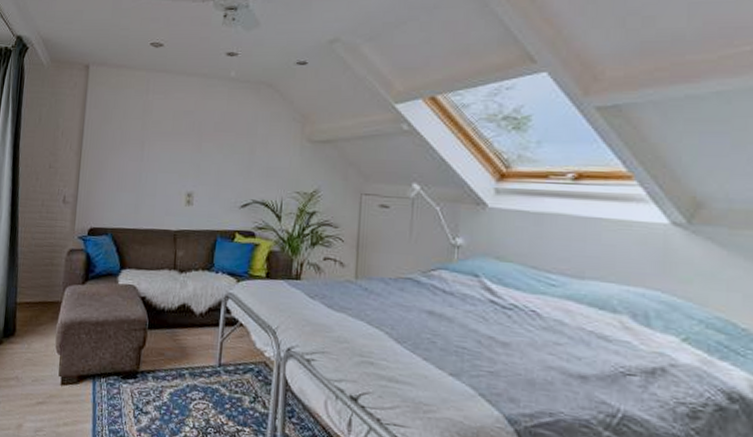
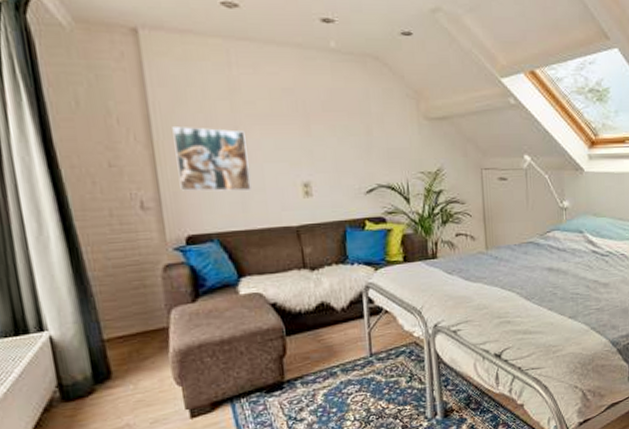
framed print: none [93,140,149,196] -> present [172,127,251,192]

